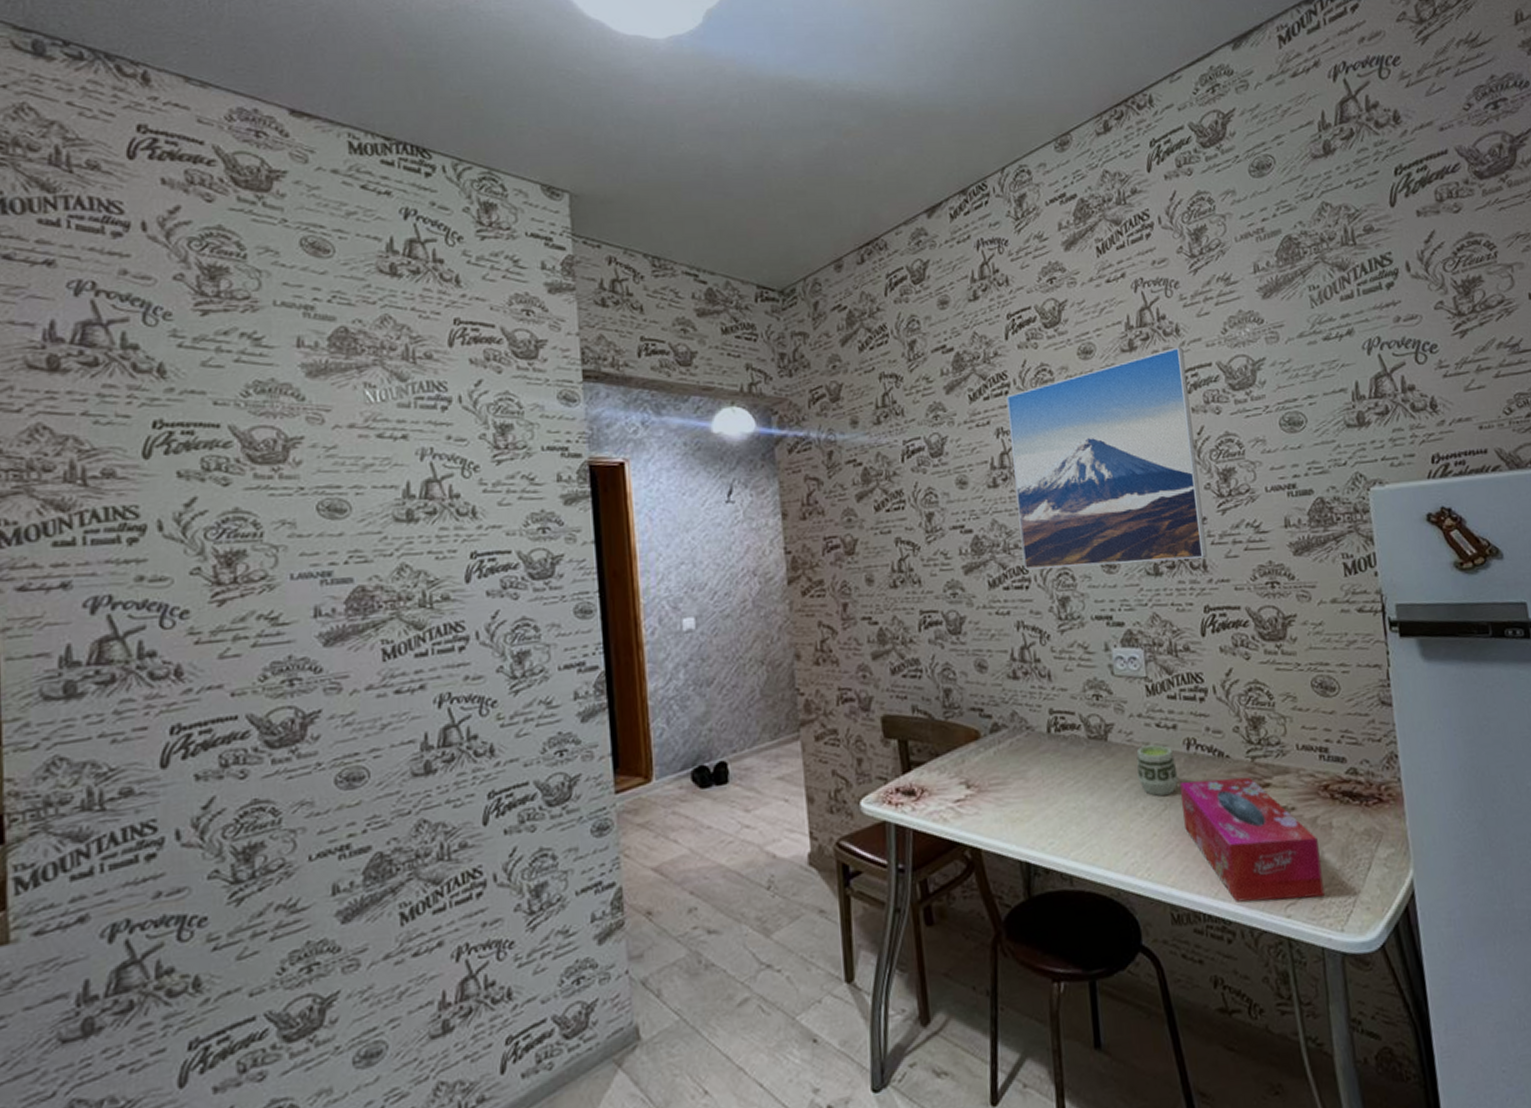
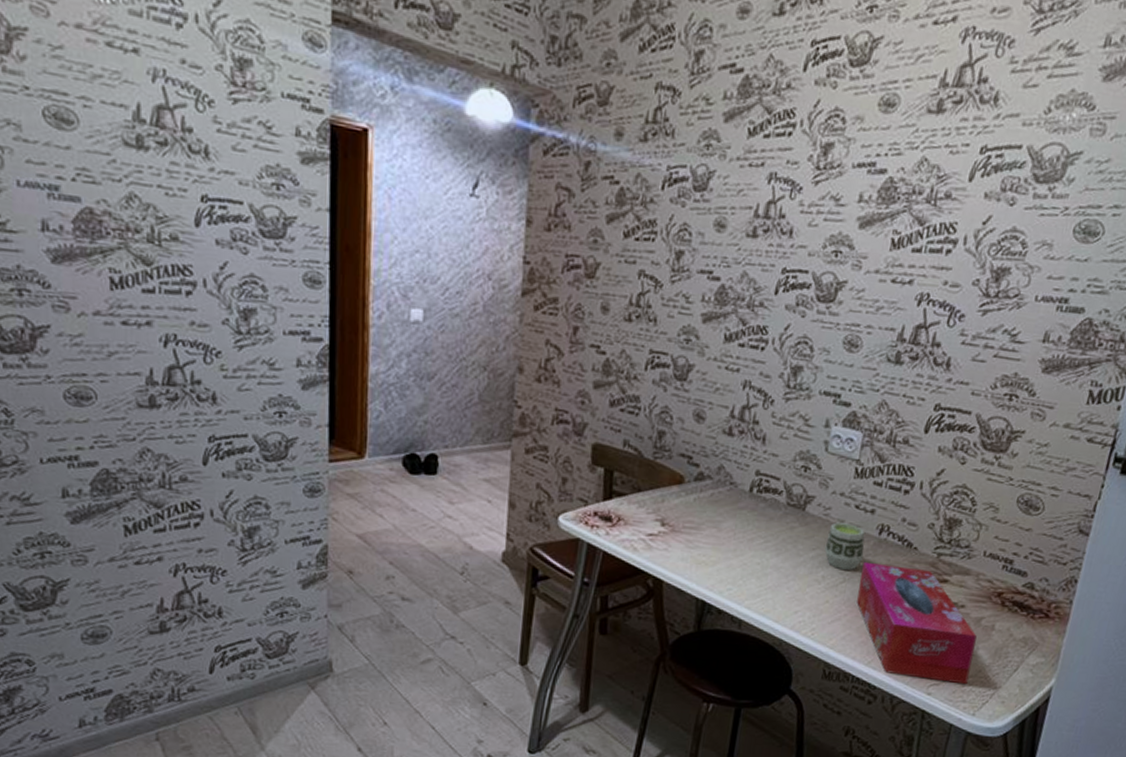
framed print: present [1006,347,1207,570] -> none [764,118,996,356]

